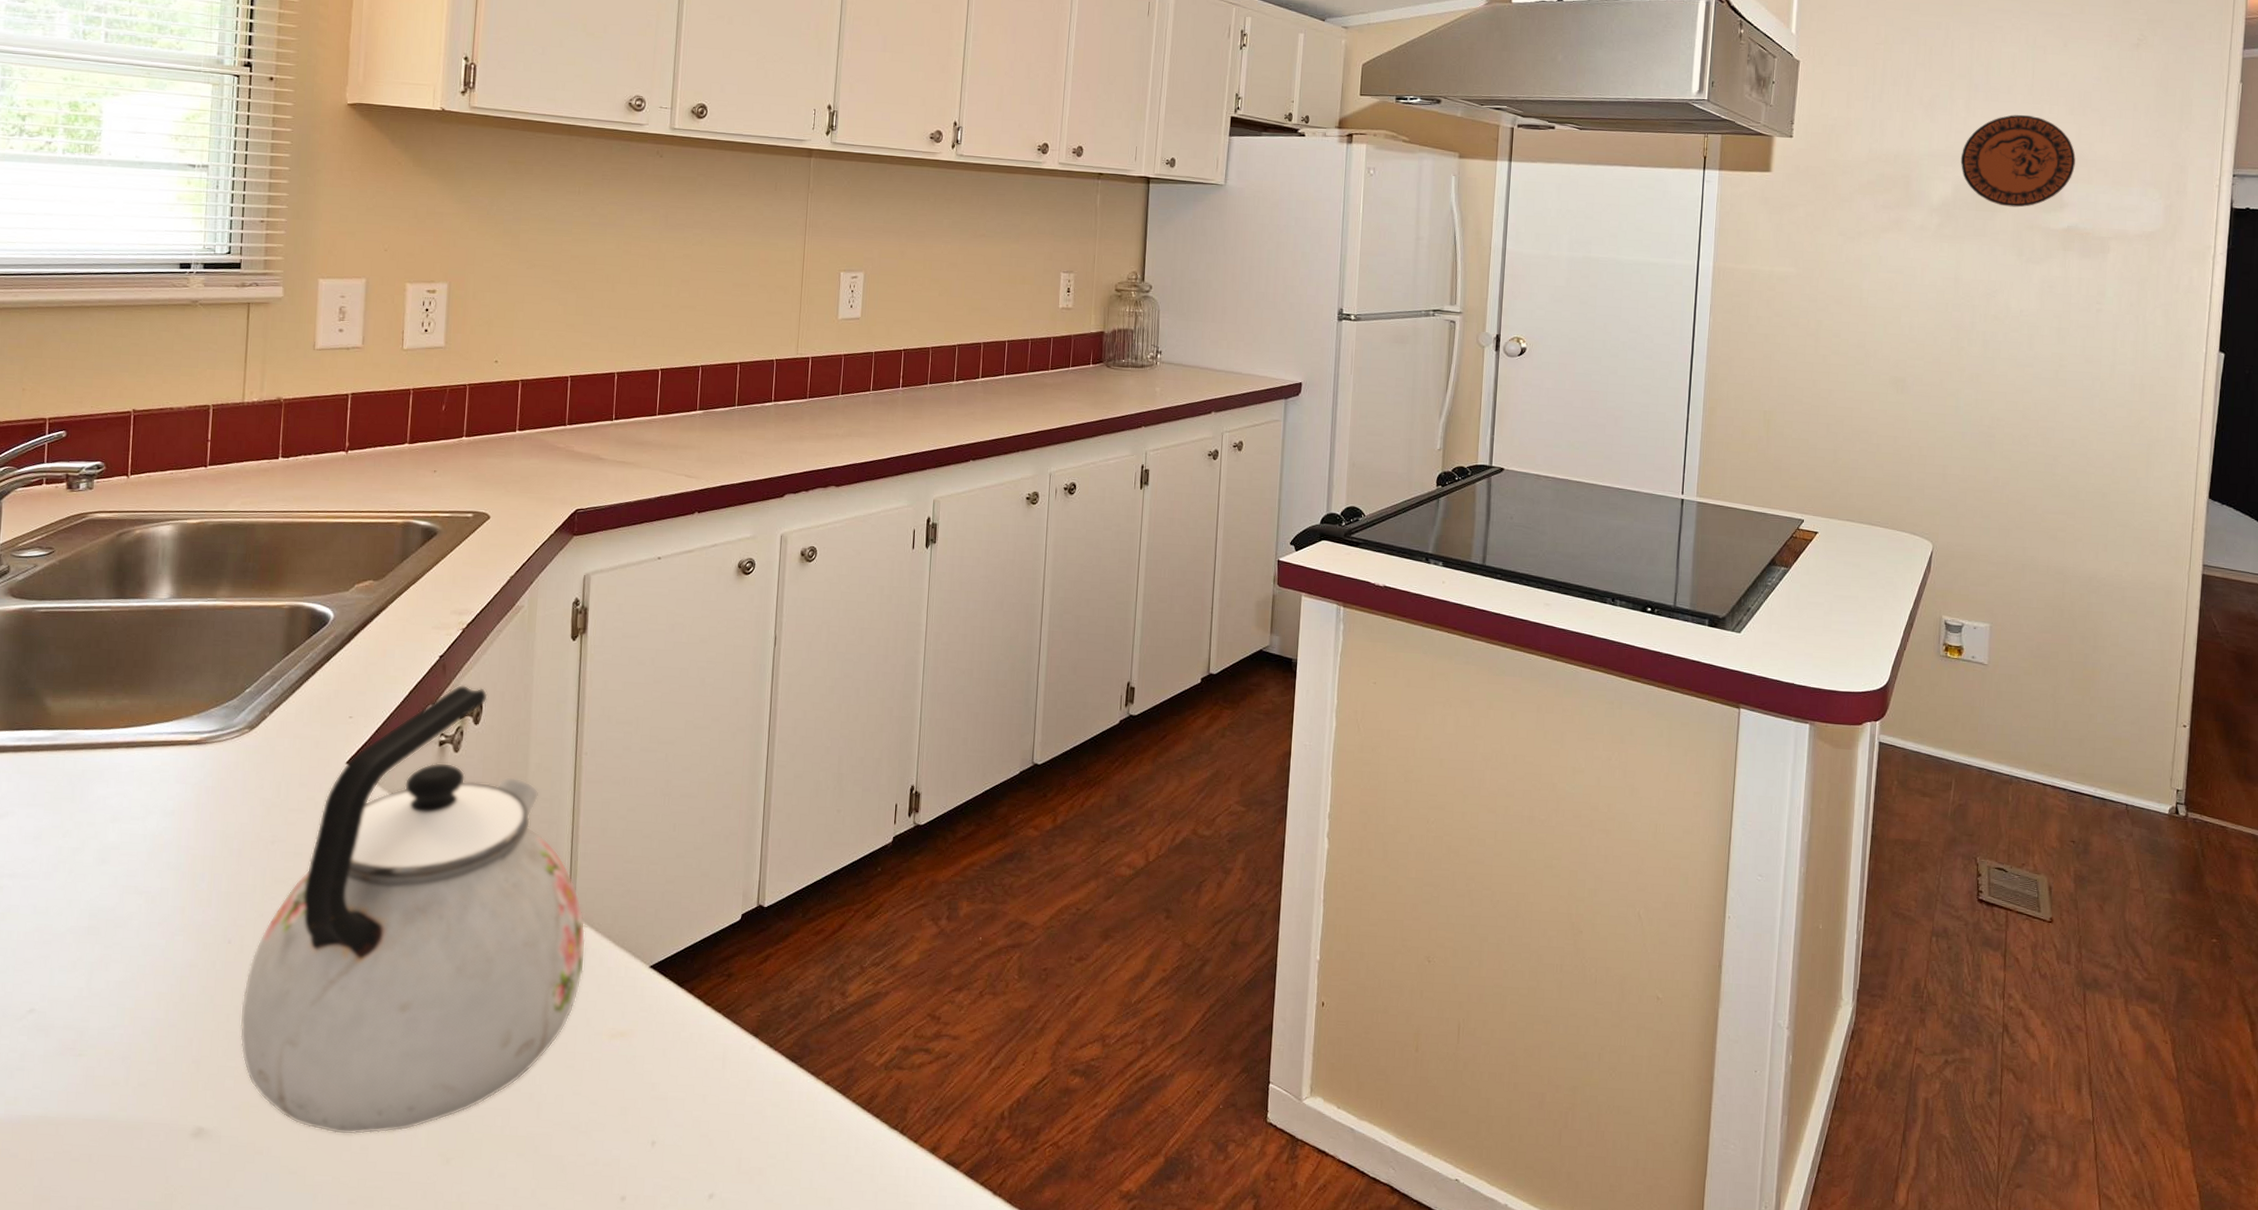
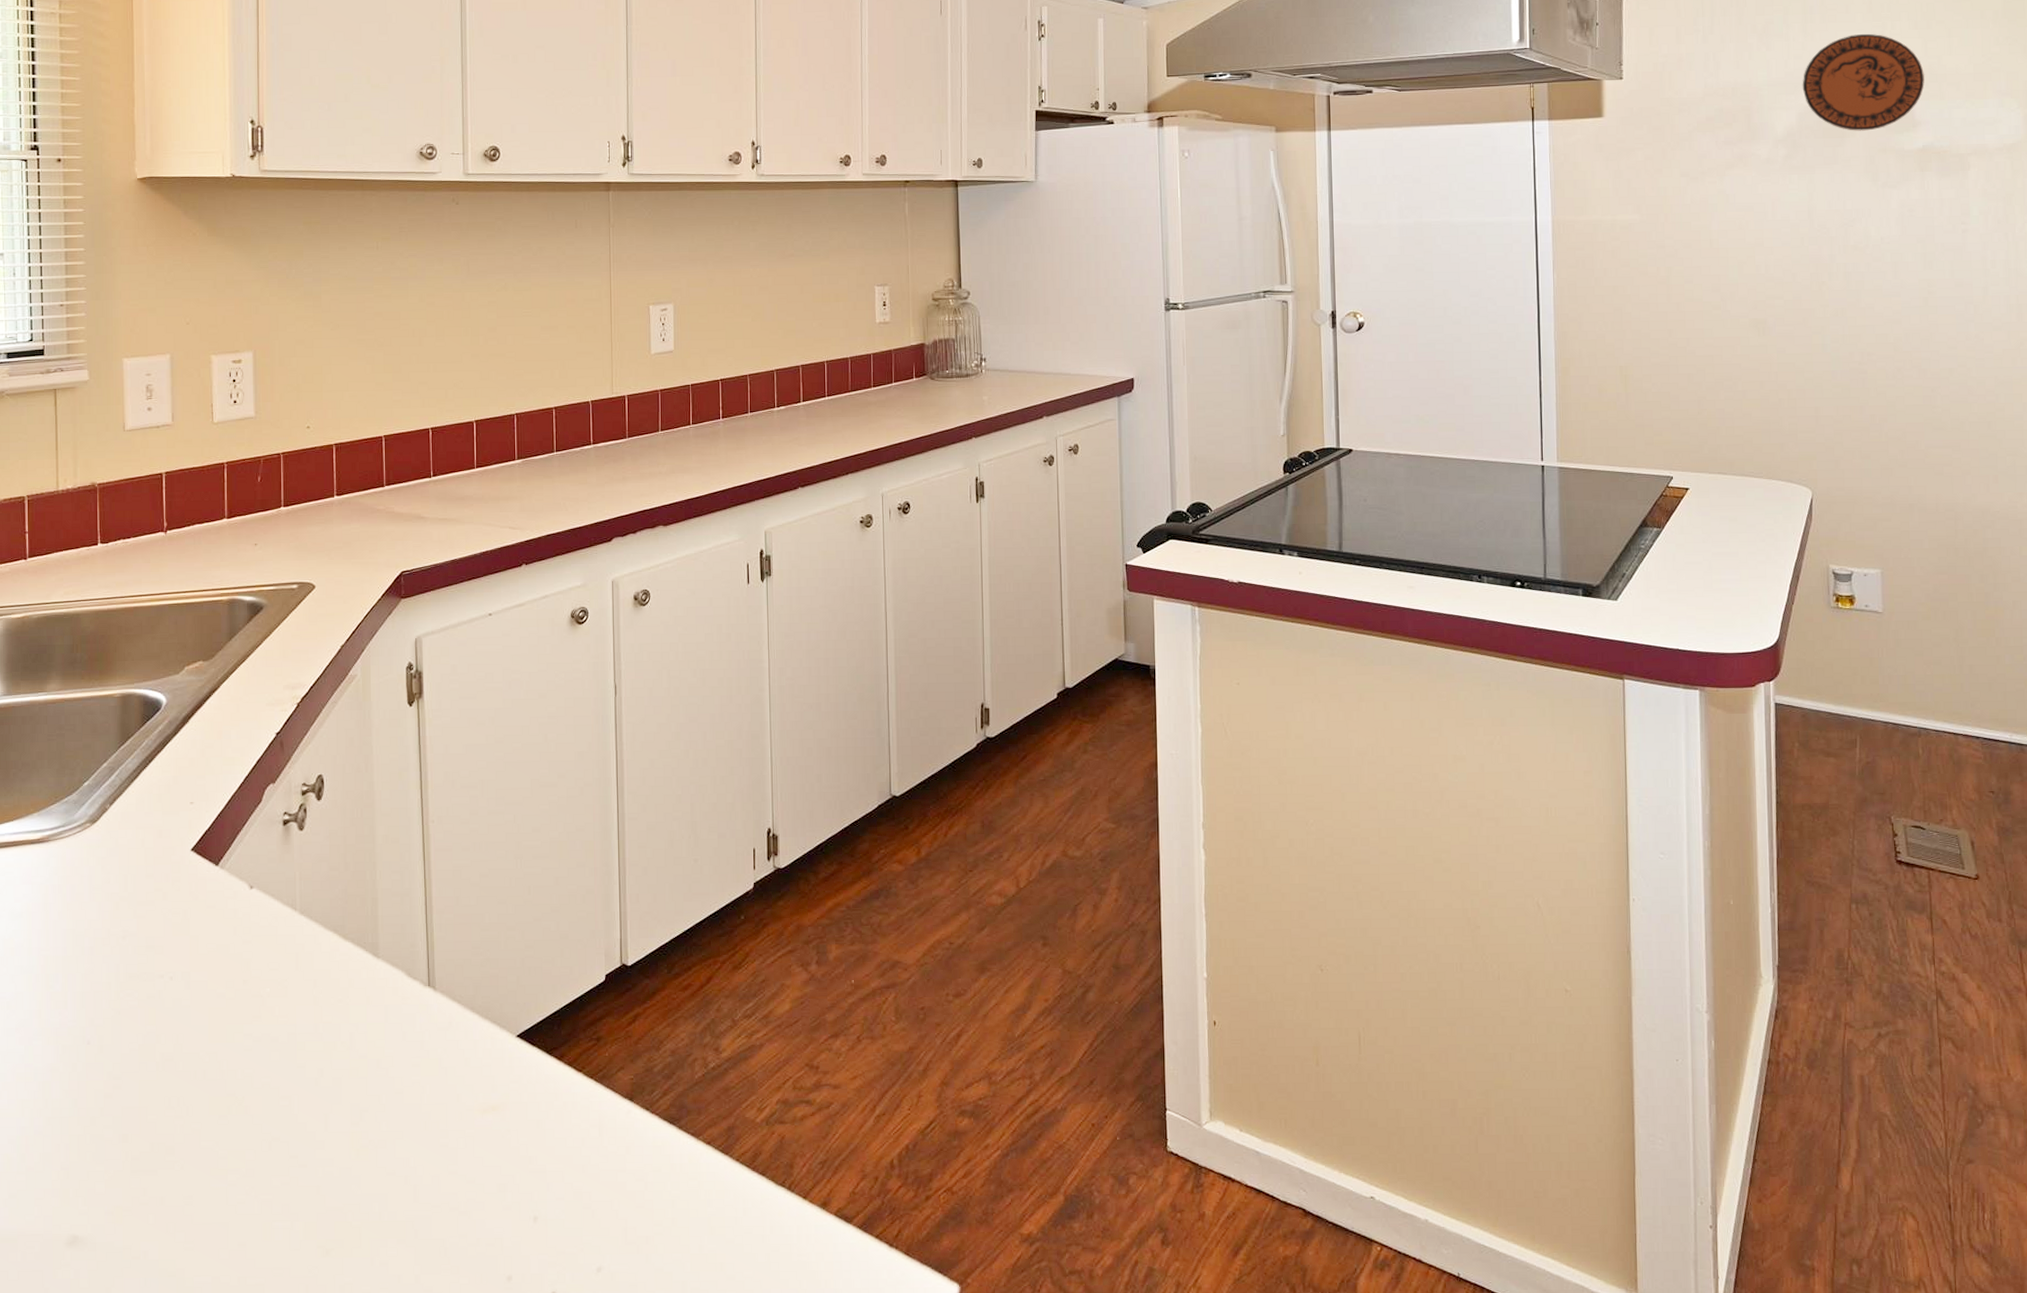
kettle: present [239,684,586,1135] -> none [105,760,450,1233]

